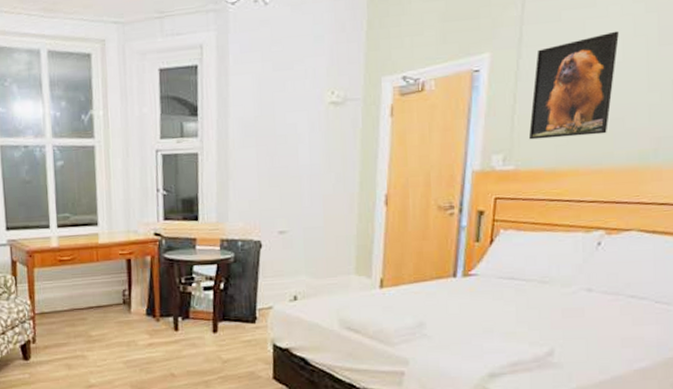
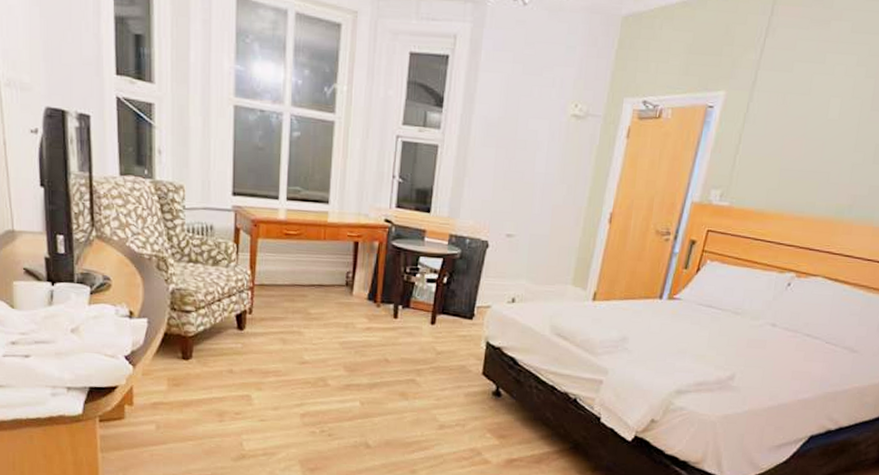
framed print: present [528,30,619,140] -> none [746,90,840,185]

